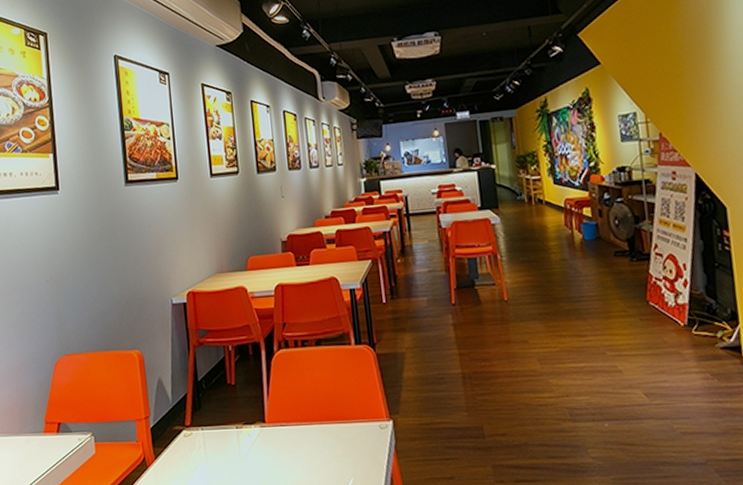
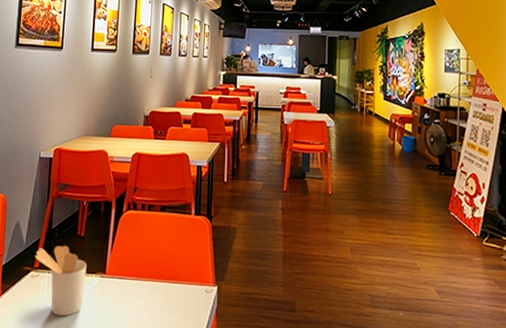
utensil holder: none [184,397,245,475] -> present [34,245,87,317]

